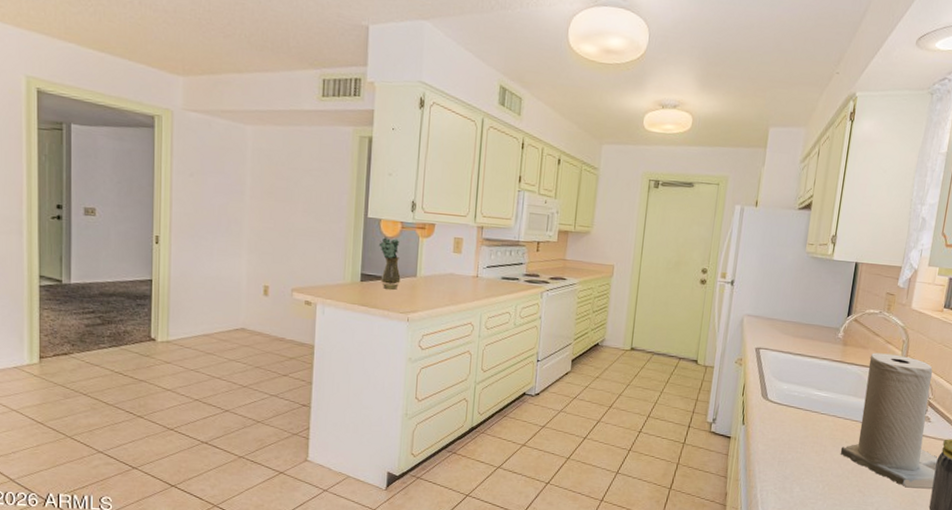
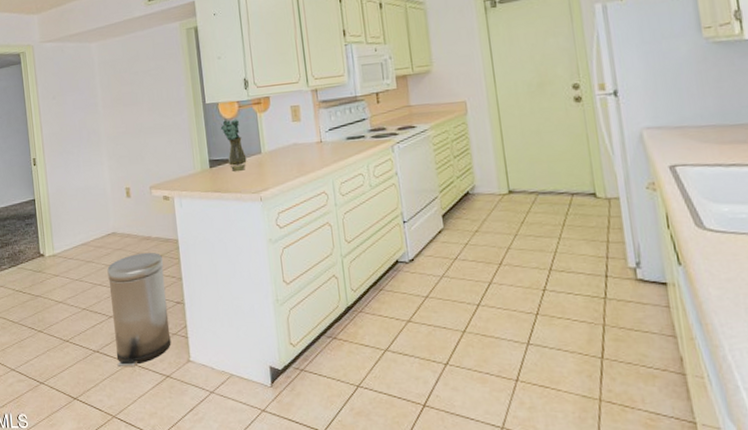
pedal bin: none [227,352,295,461] -> present [107,252,171,368]

